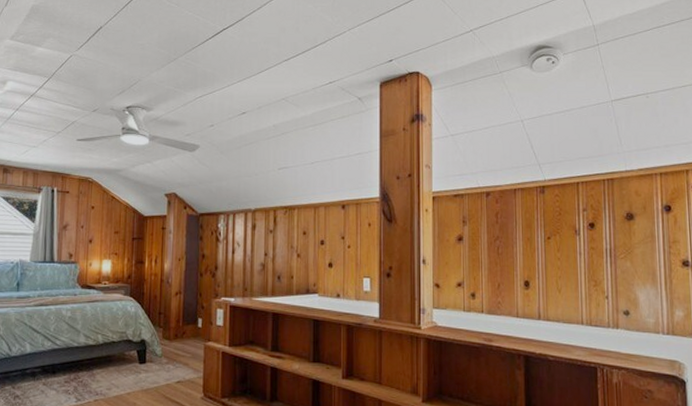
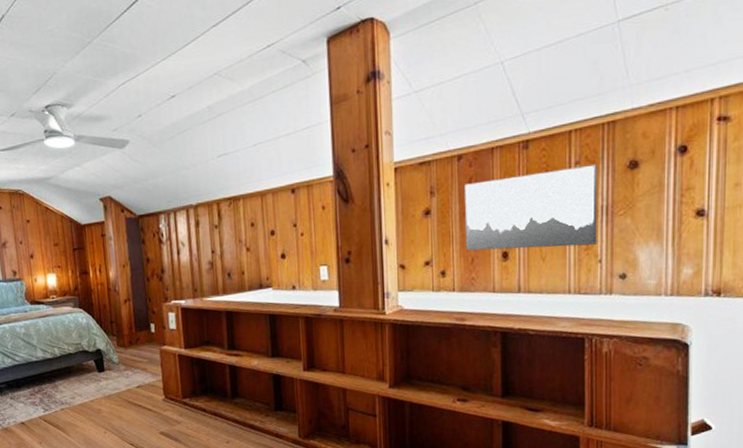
wall art: none [492,213,604,282] -> present [465,164,597,251]

